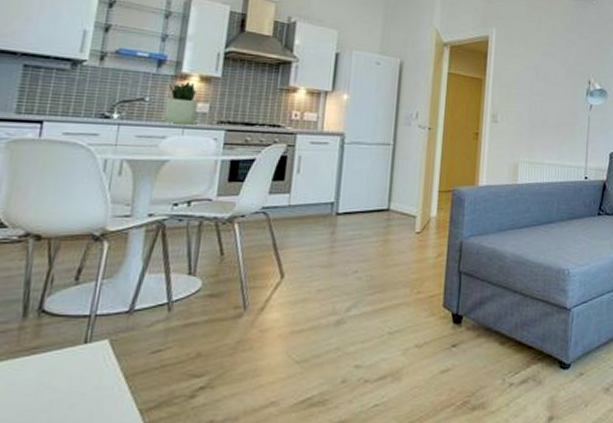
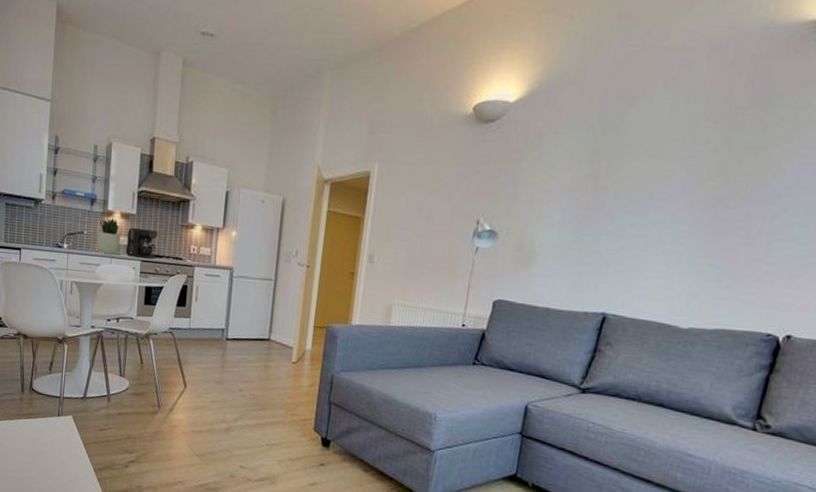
coffee maker: none [204,93,250,129] -> present [125,228,158,260]

